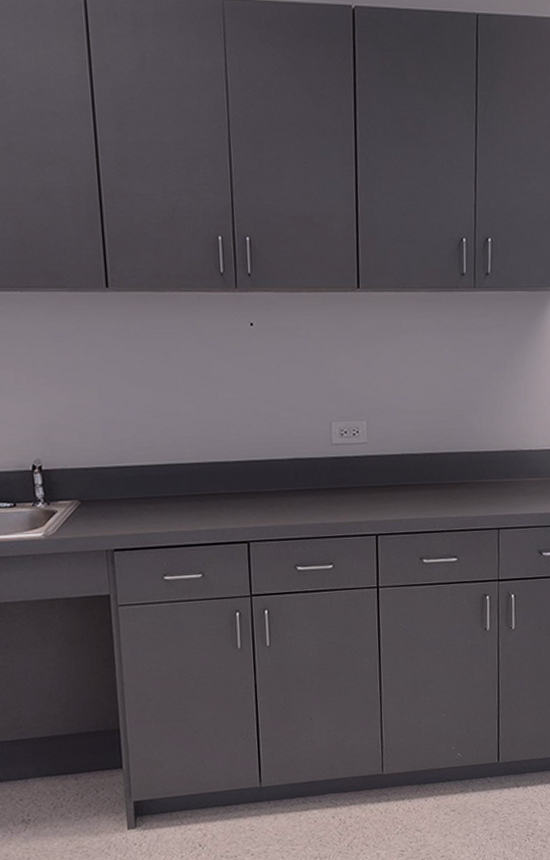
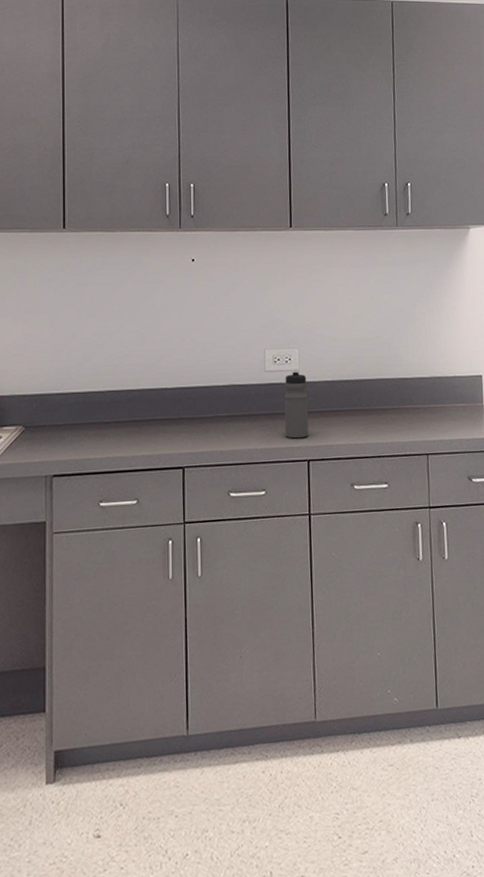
water bottle: none [351,443,378,513] -> present [284,370,309,439]

